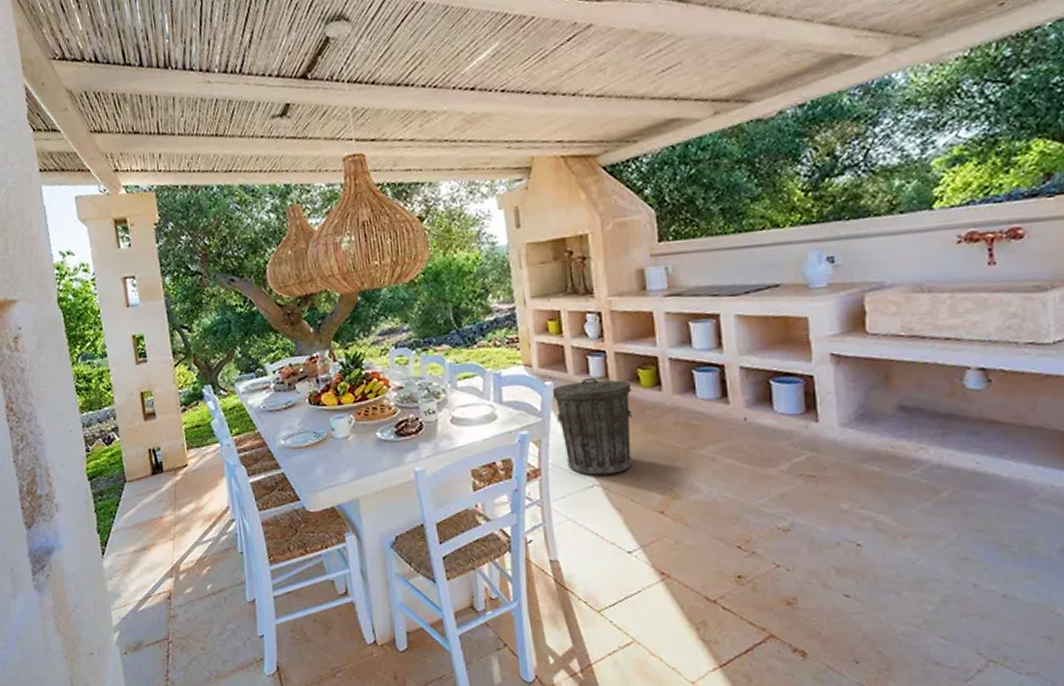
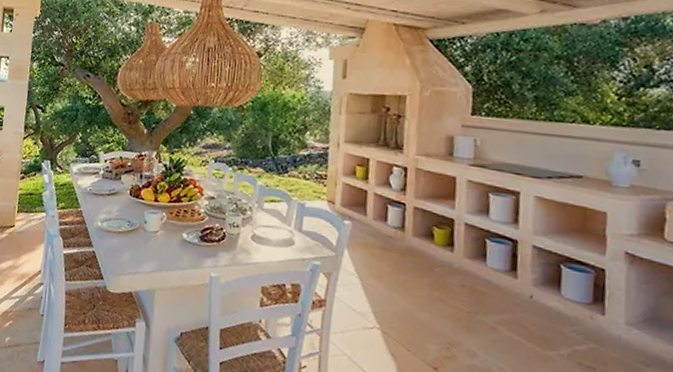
trash can: present [553,377,632,475] -> none [349,225,425,321]

